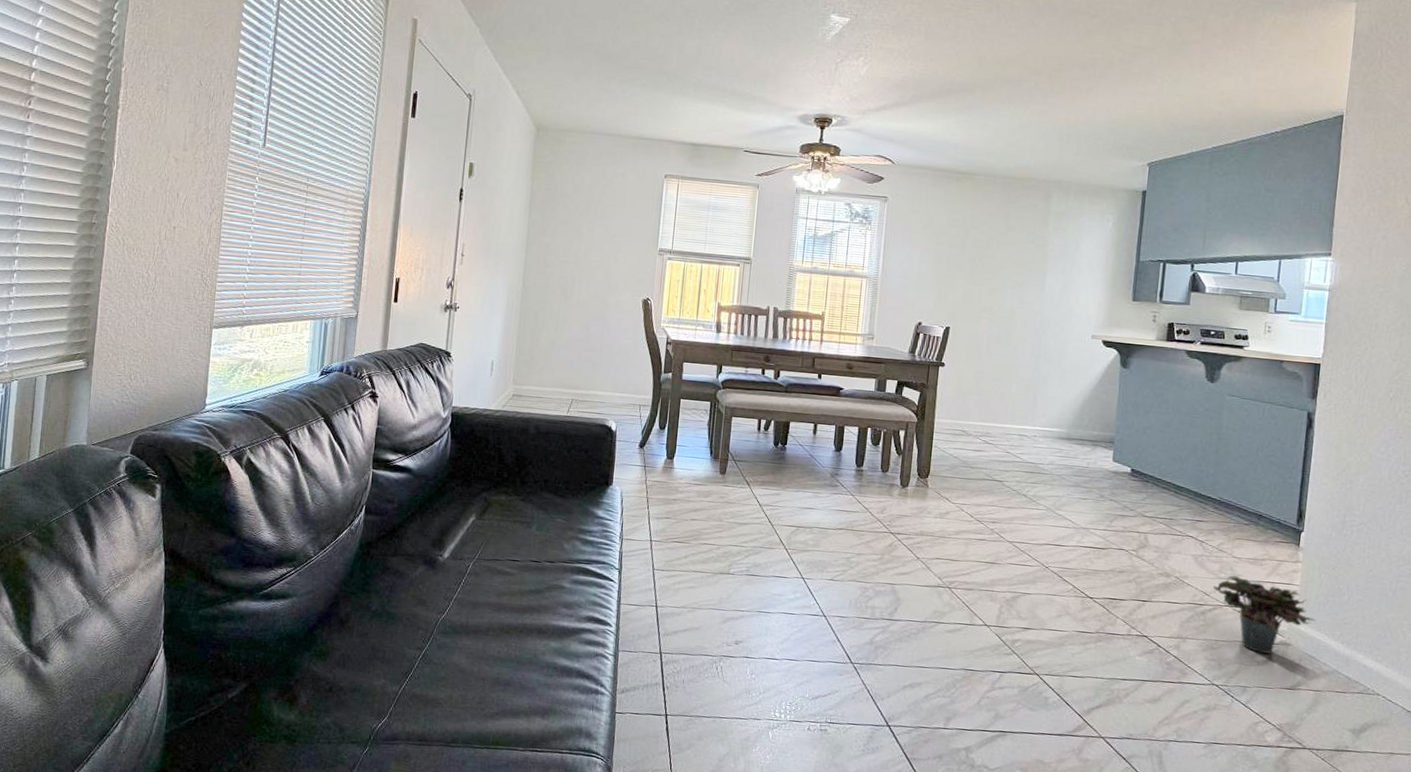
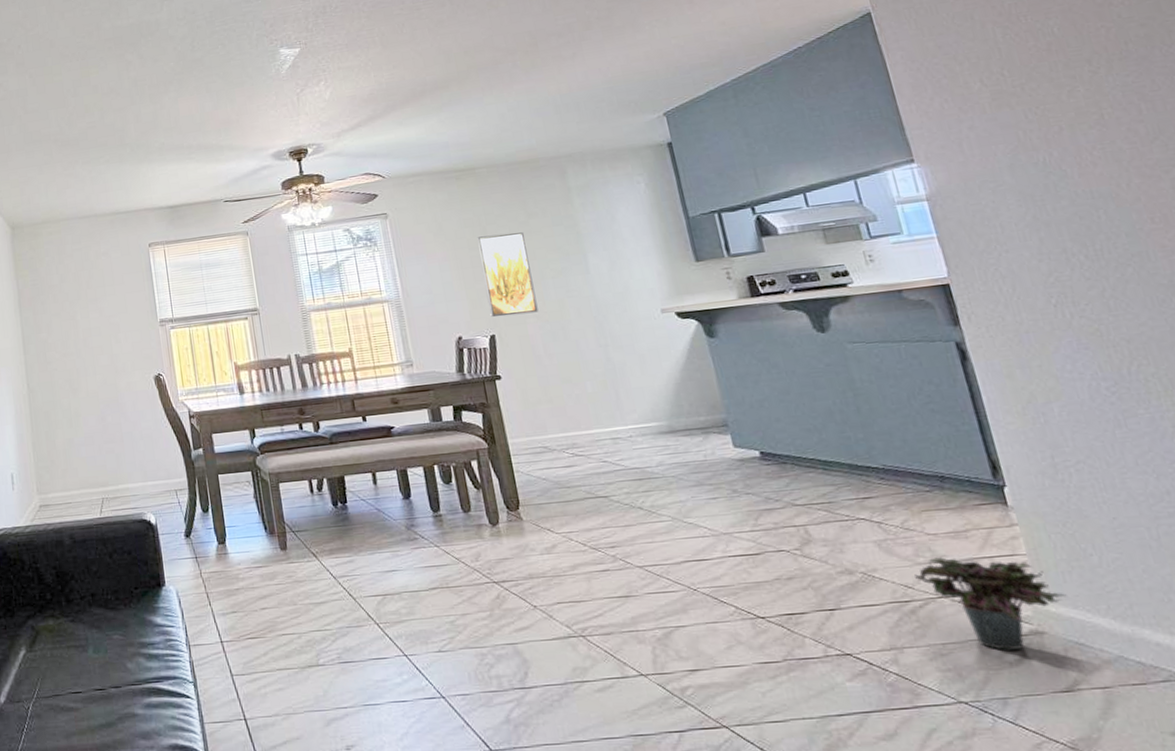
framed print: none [951,237,1000,315] -> present [477,232,539,317]

